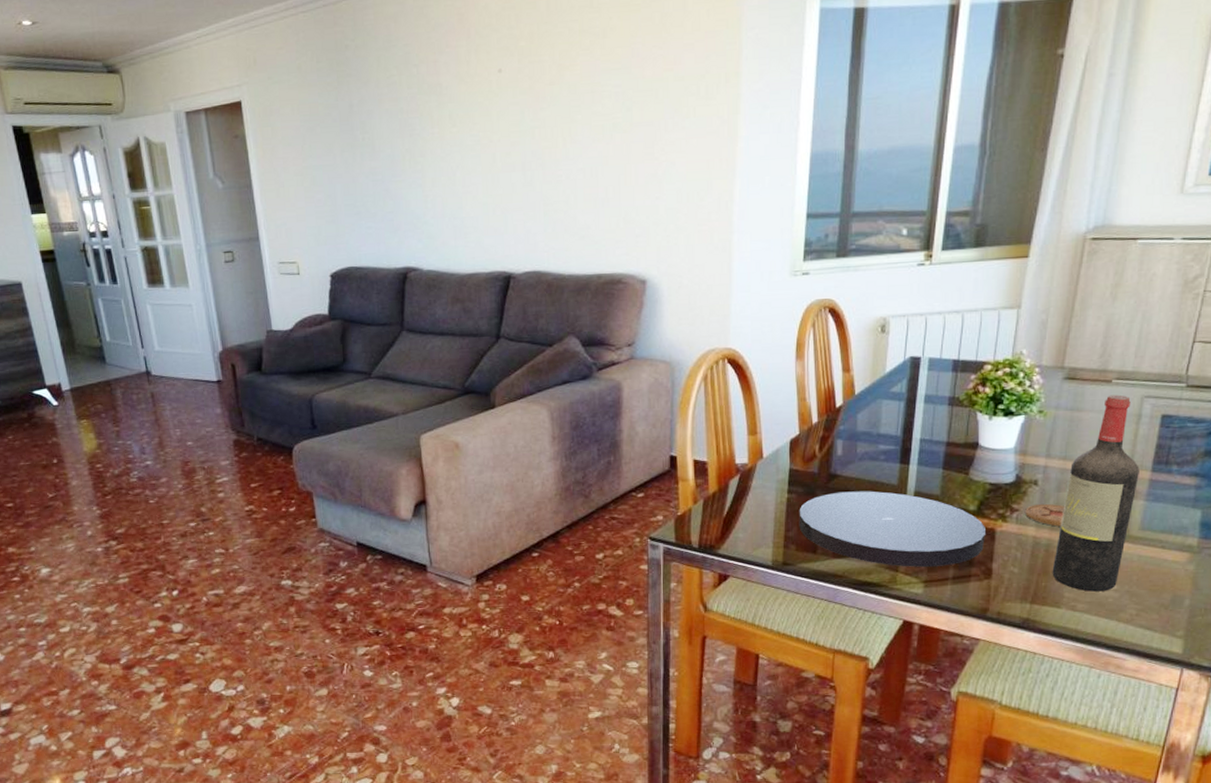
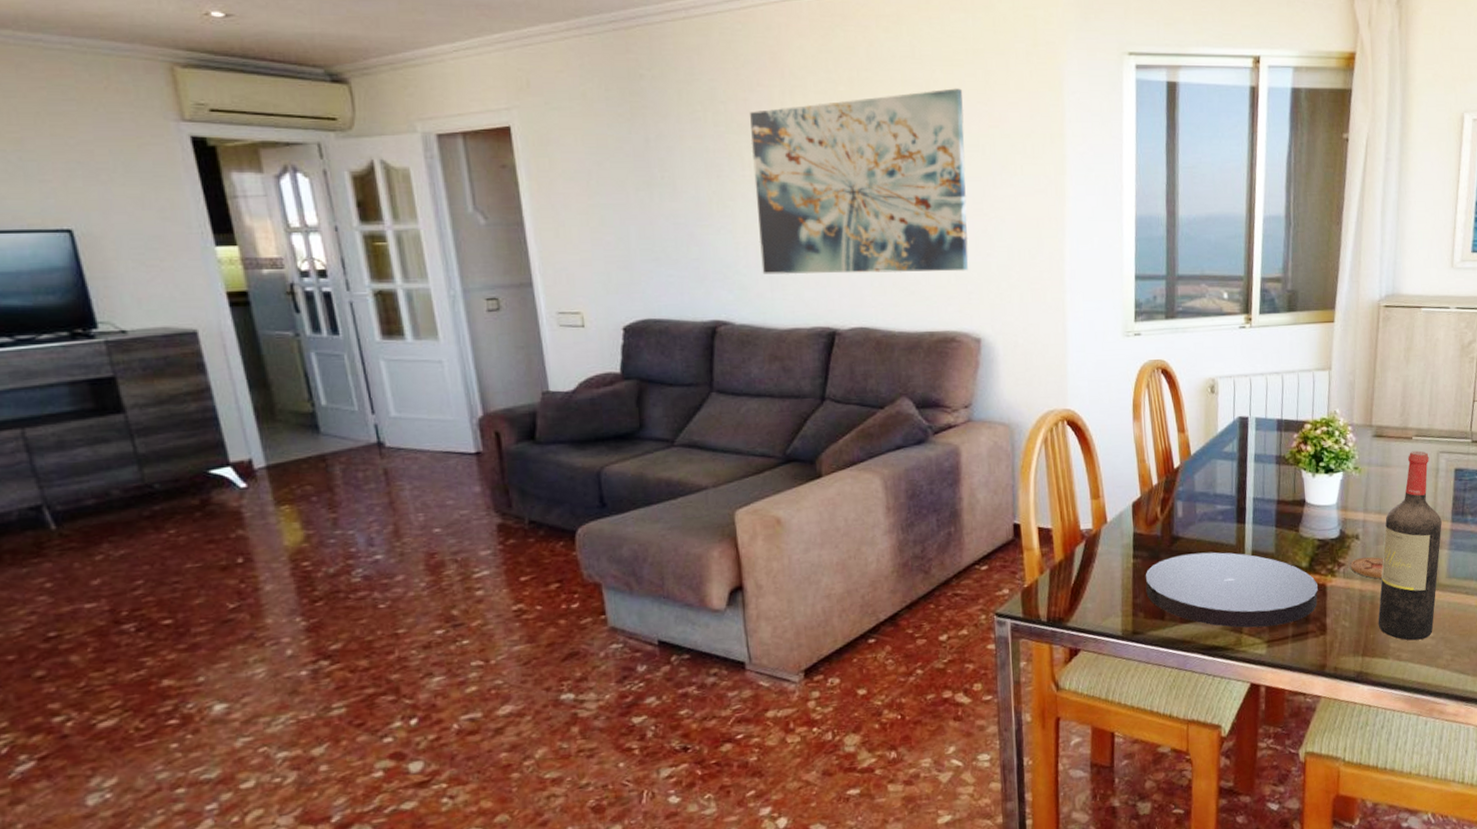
wall art: none [439,33,639,224] -> present [750,88,969,275]

